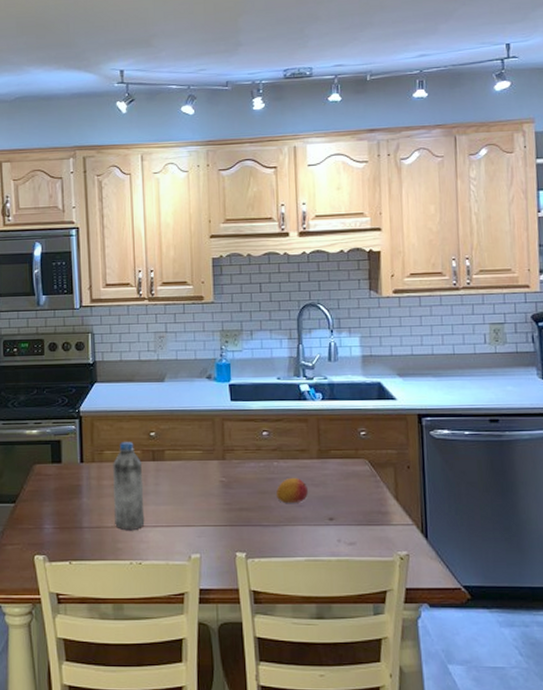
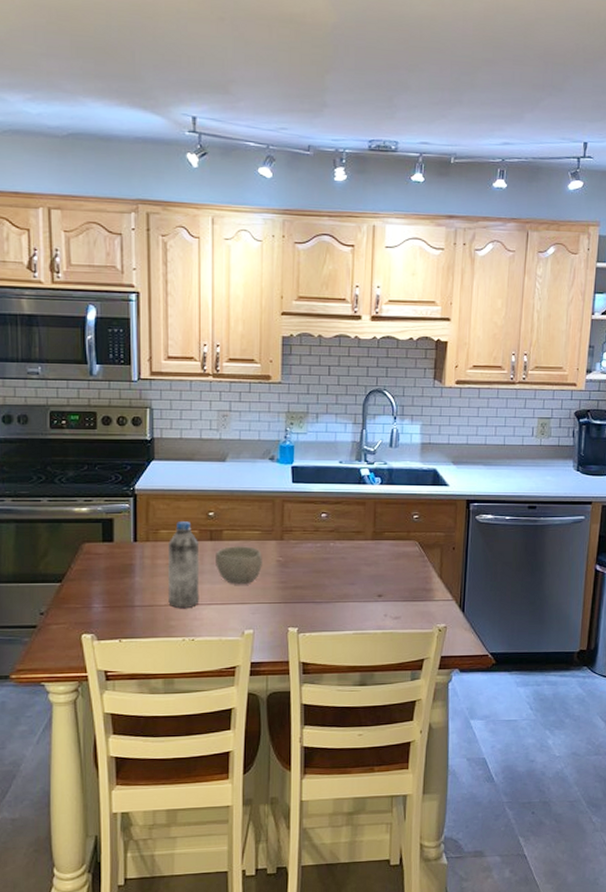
bowl: none [159,465,205,506] -> present [216,545,262,585]
fruit: present [276,477,308,503] -> none [331,557,360,581]

